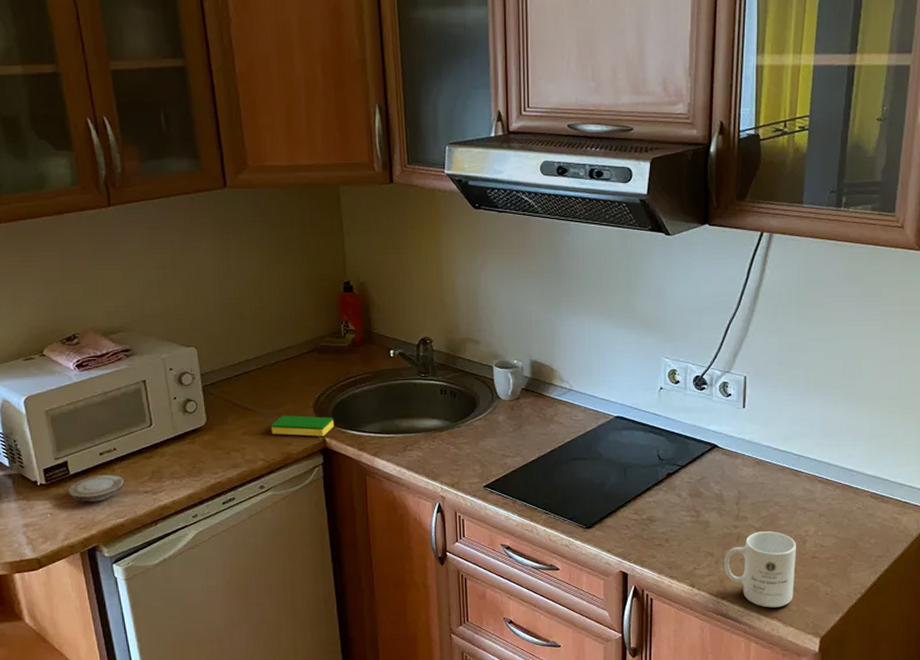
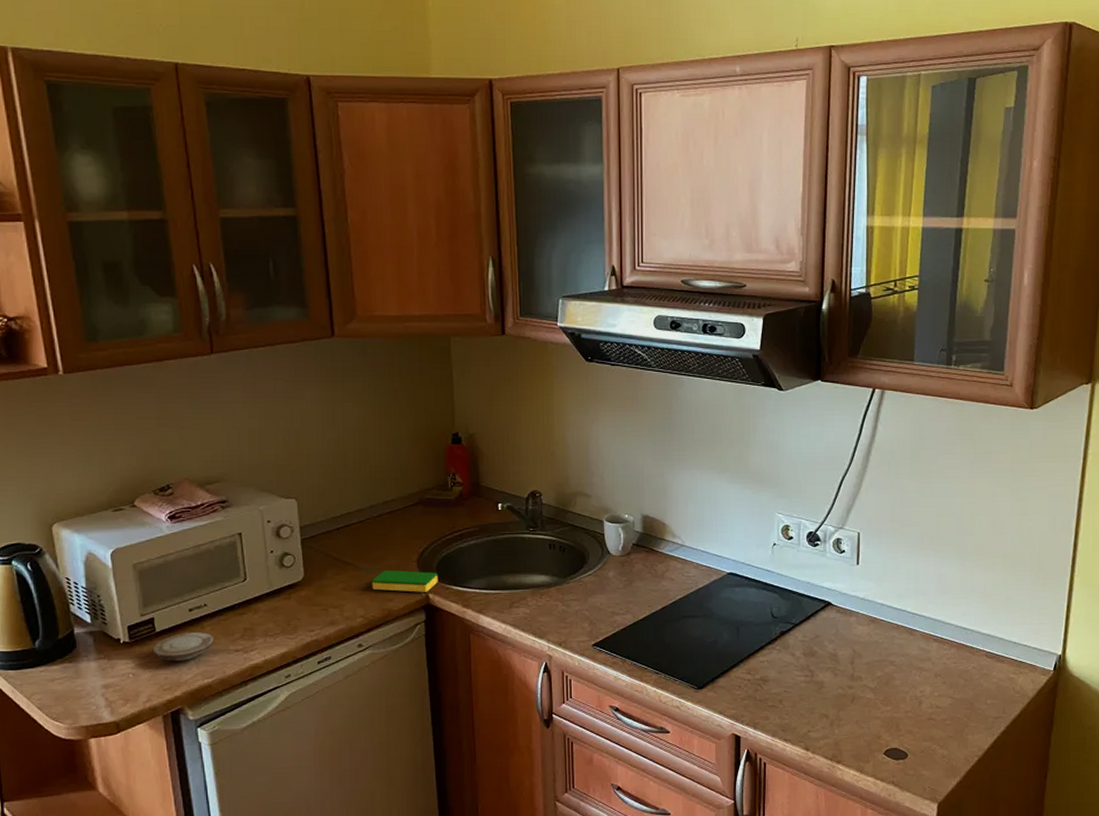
mug: present [724,531,796,608] -> none [838,692,912,772]

